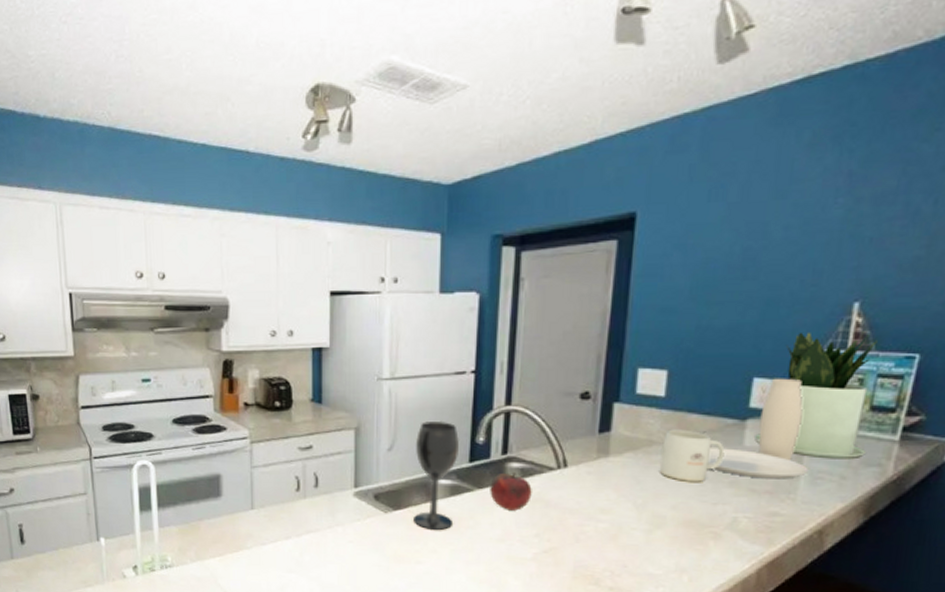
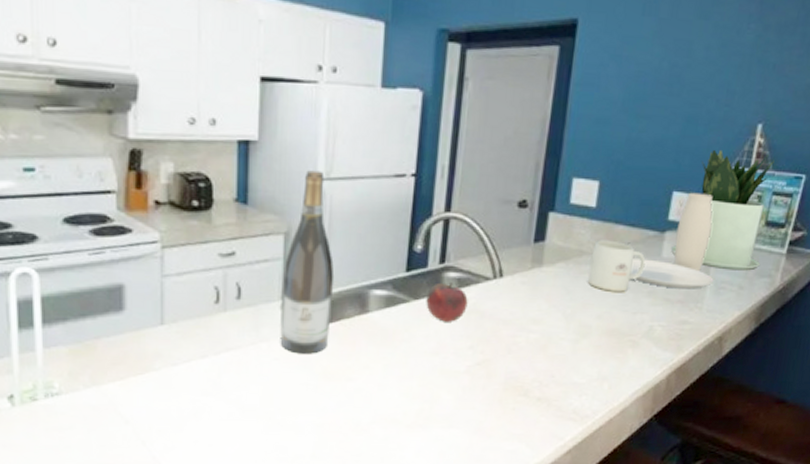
wine bottle: none [354,371,402,538] -> present [280,170,335,354]
wine glass: present [414,420,459,530] -> none [346,226,396,344]

